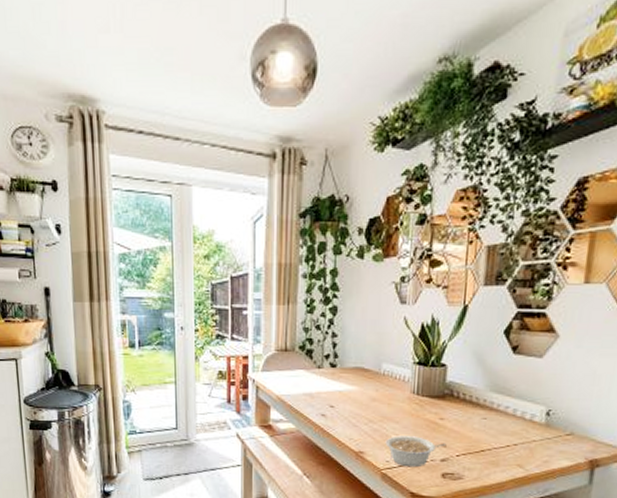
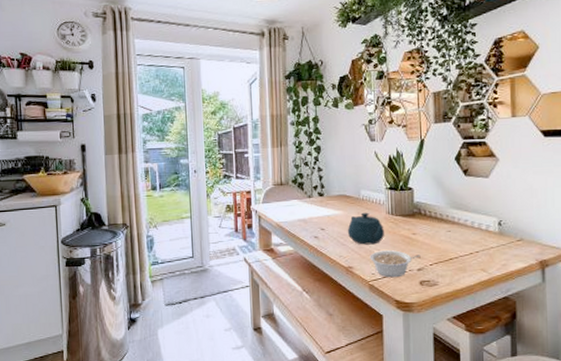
teapot: none [361,390,407,428] -> present [347,212,385,245]

